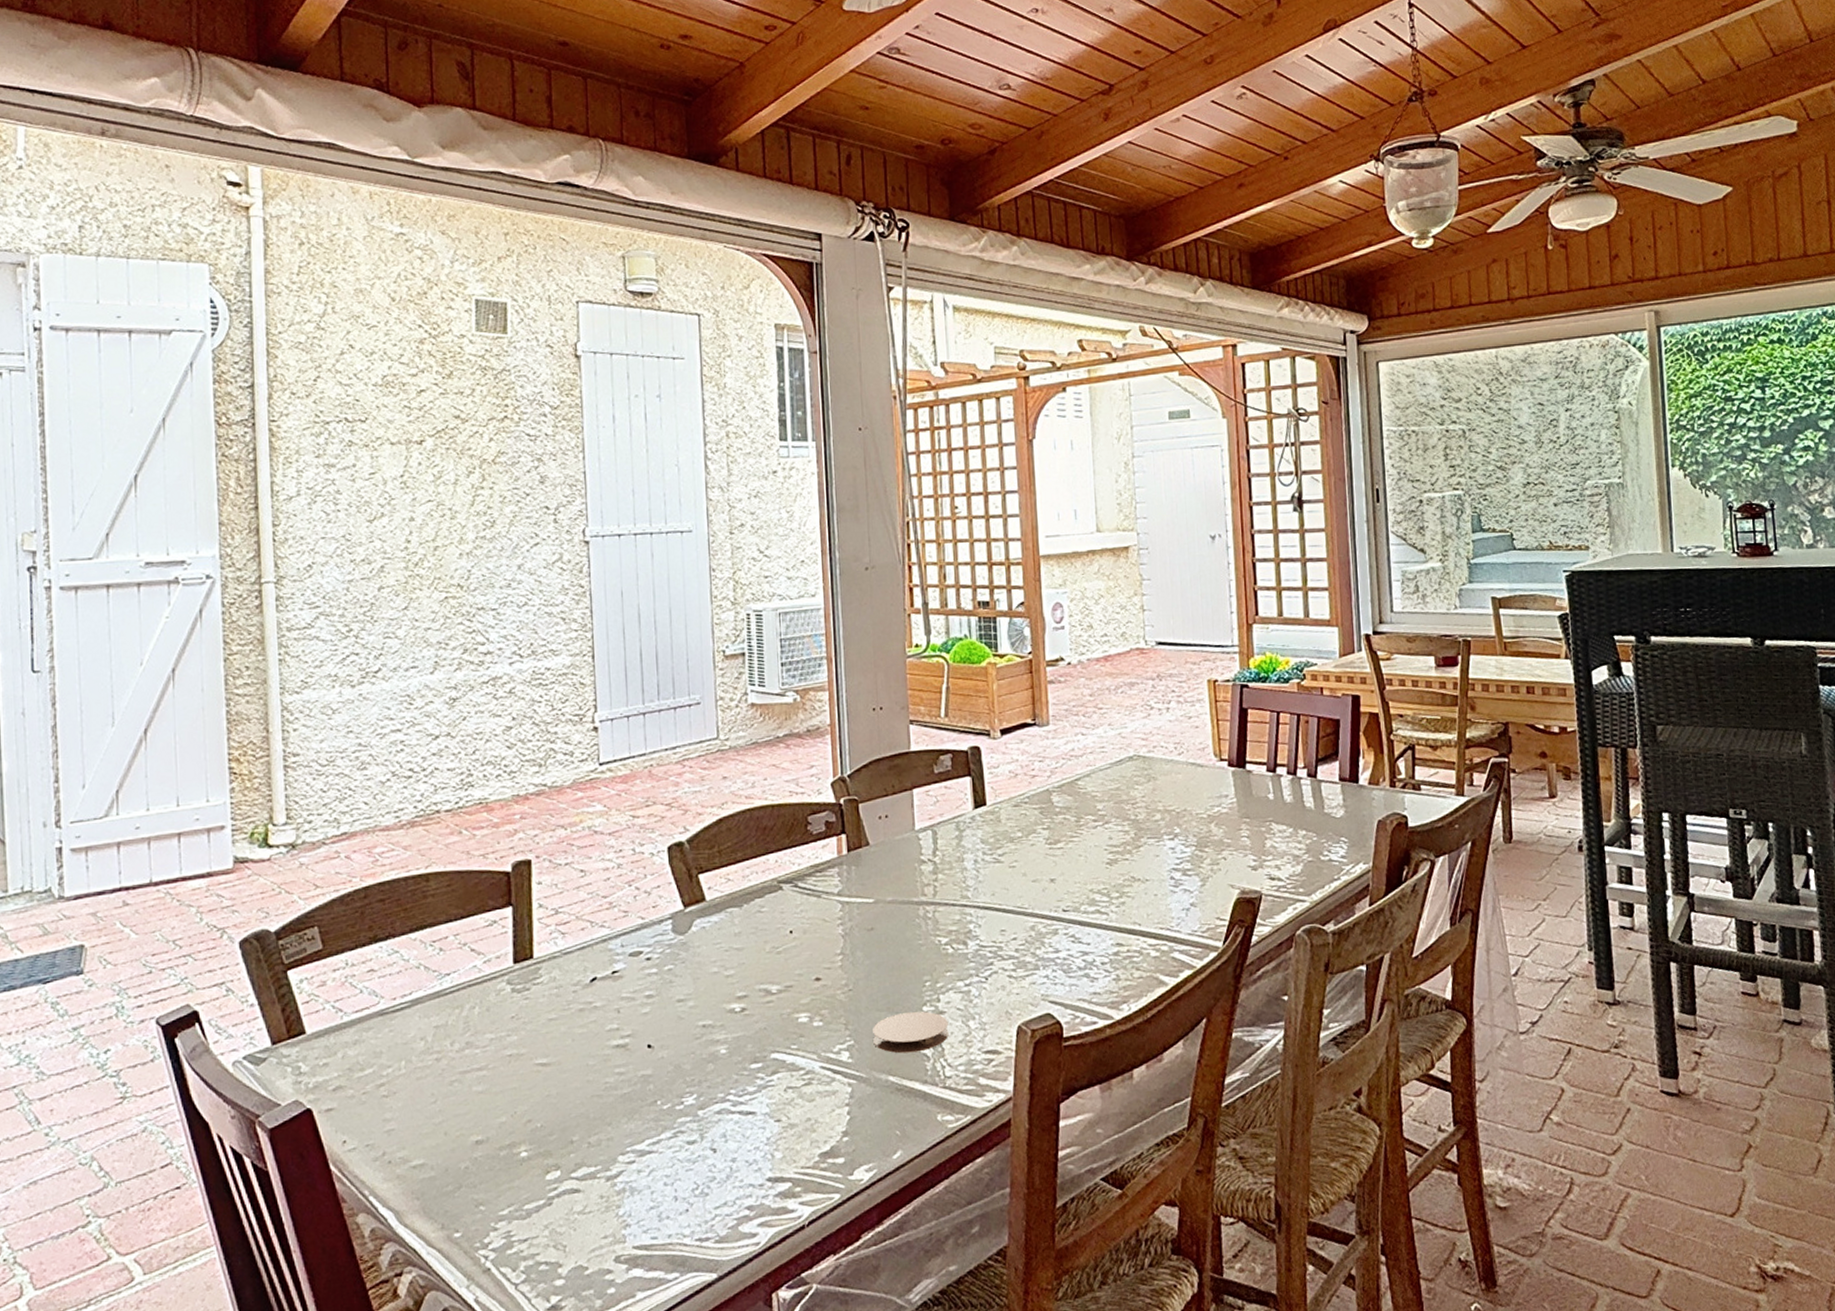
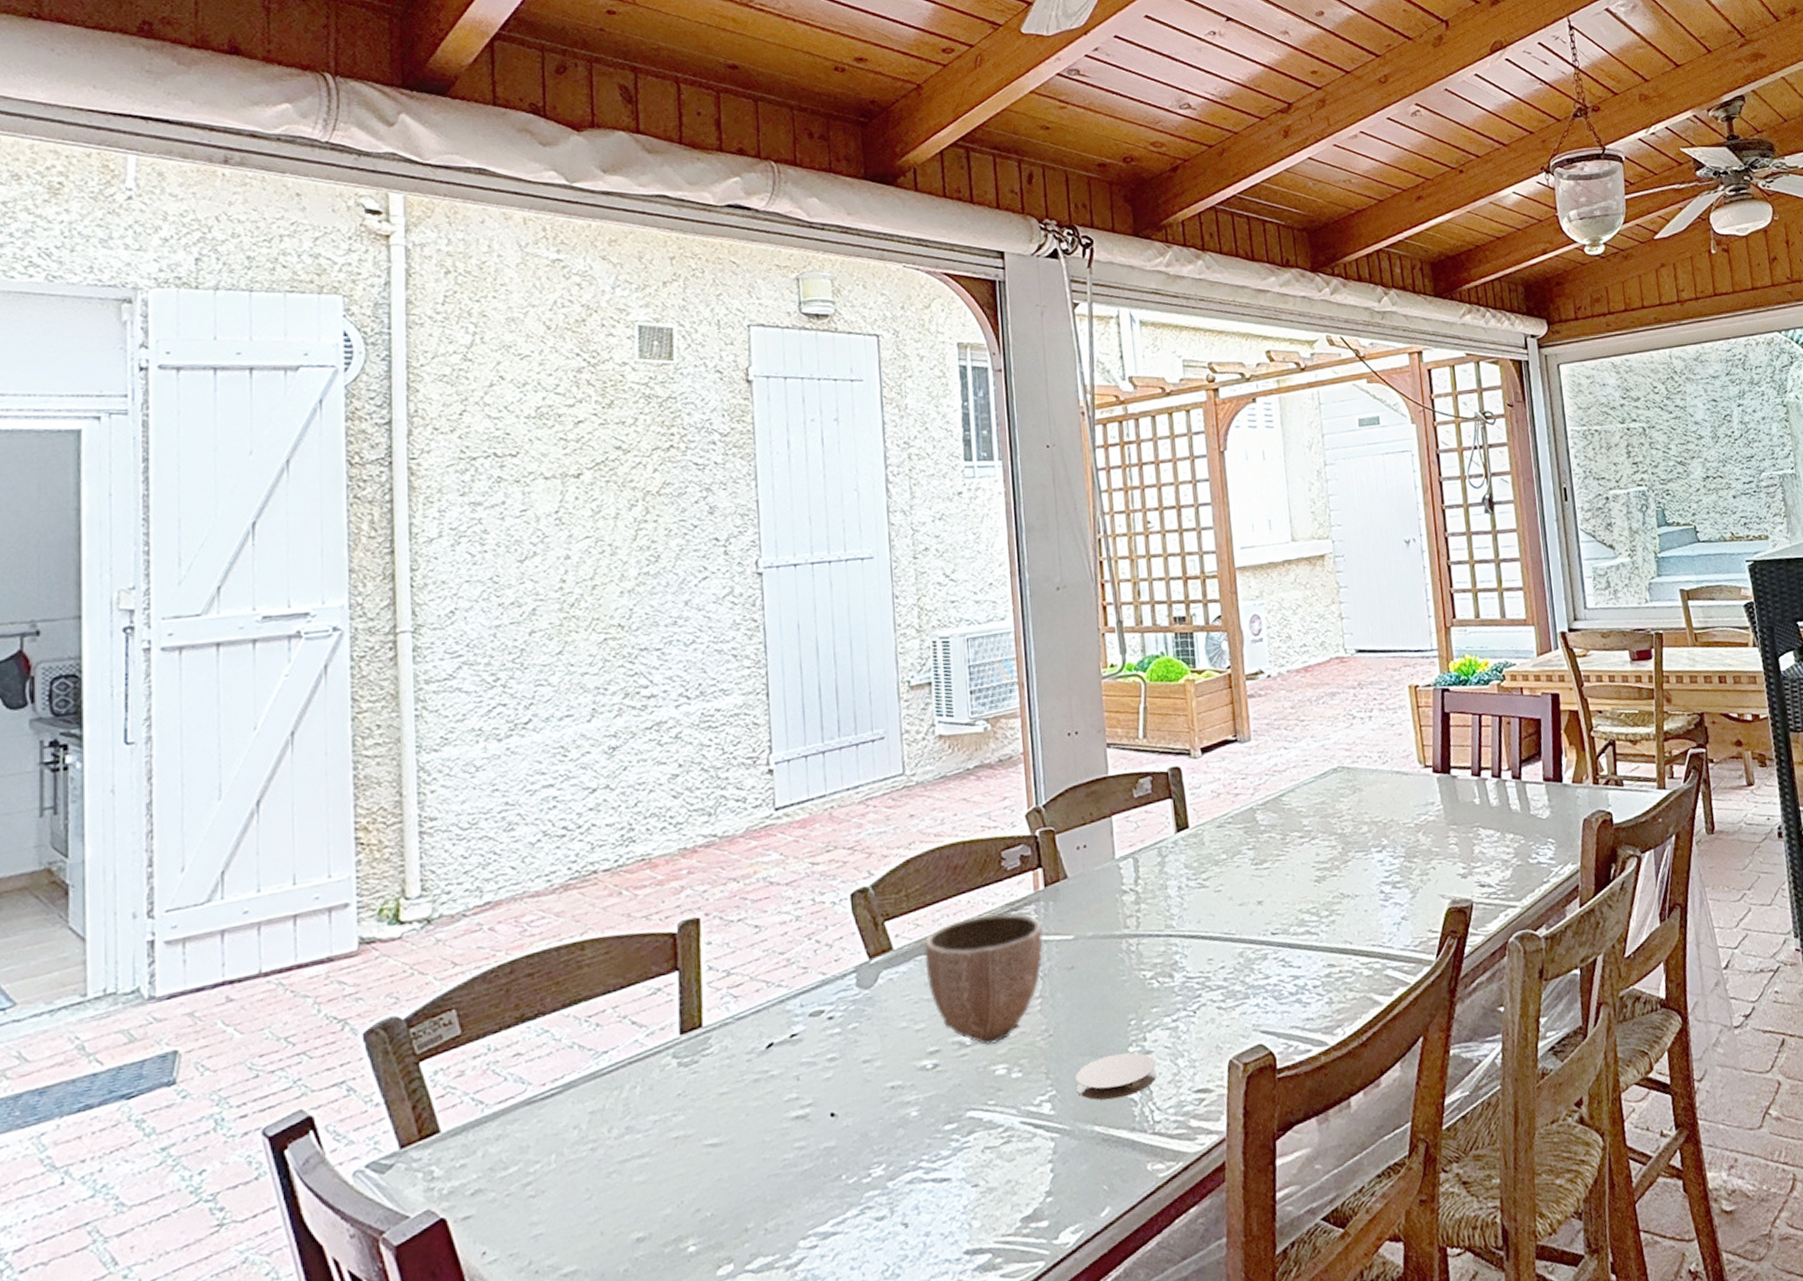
decorative bowl: none [734,874,845,994] -> present [924,913,1043,1045]

